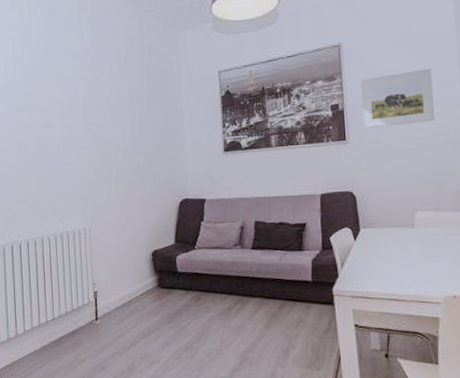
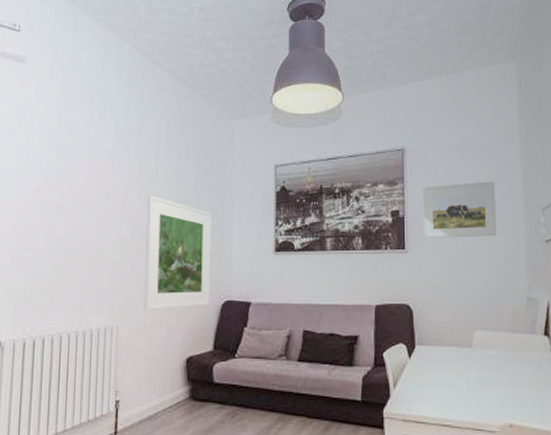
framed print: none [105,109,169,213] -> present [144,196,211,311]

